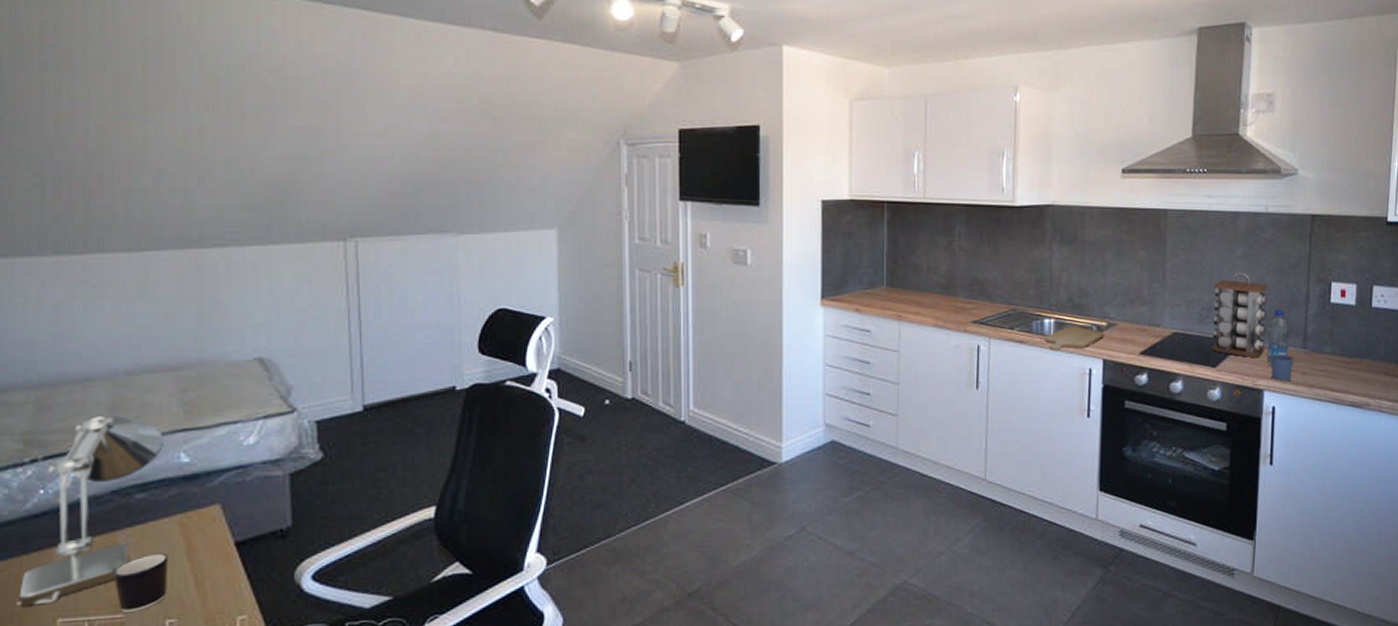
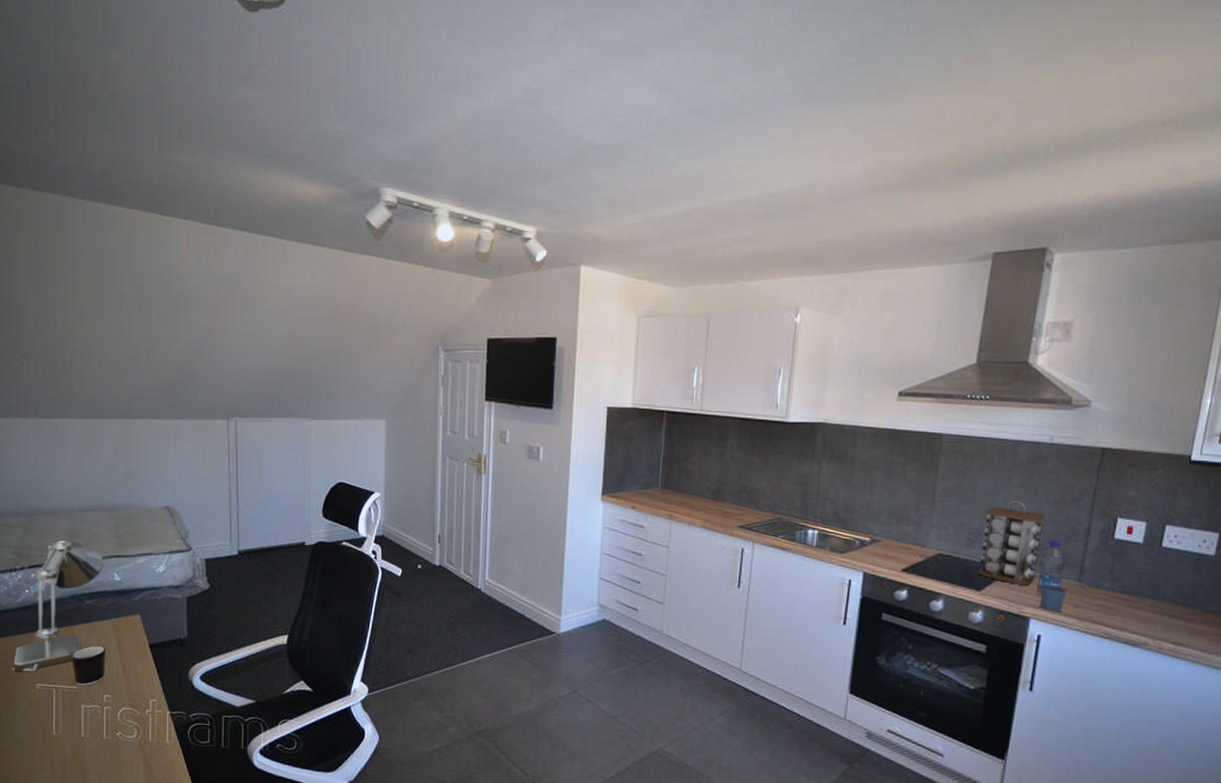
chopping board: present [1045,326,1105,351] -> none [807,539,867,561]

